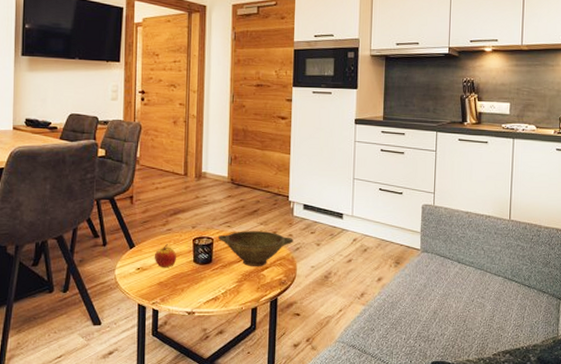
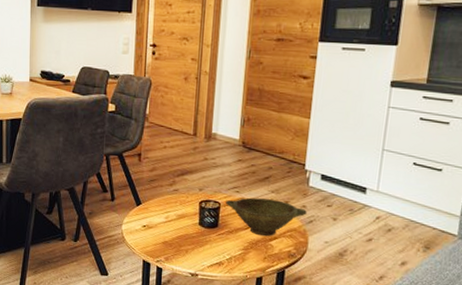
apple: present [154,244,176,268] -> none [159,204,182,228]

